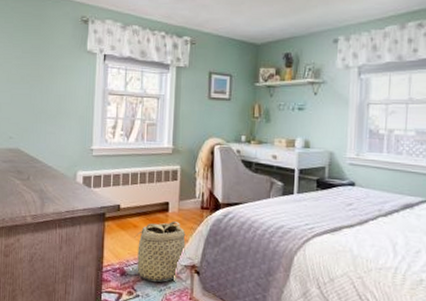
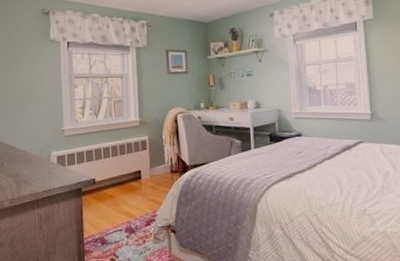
basket: present [126,221,187,282] -> none [105,187,161,246]

